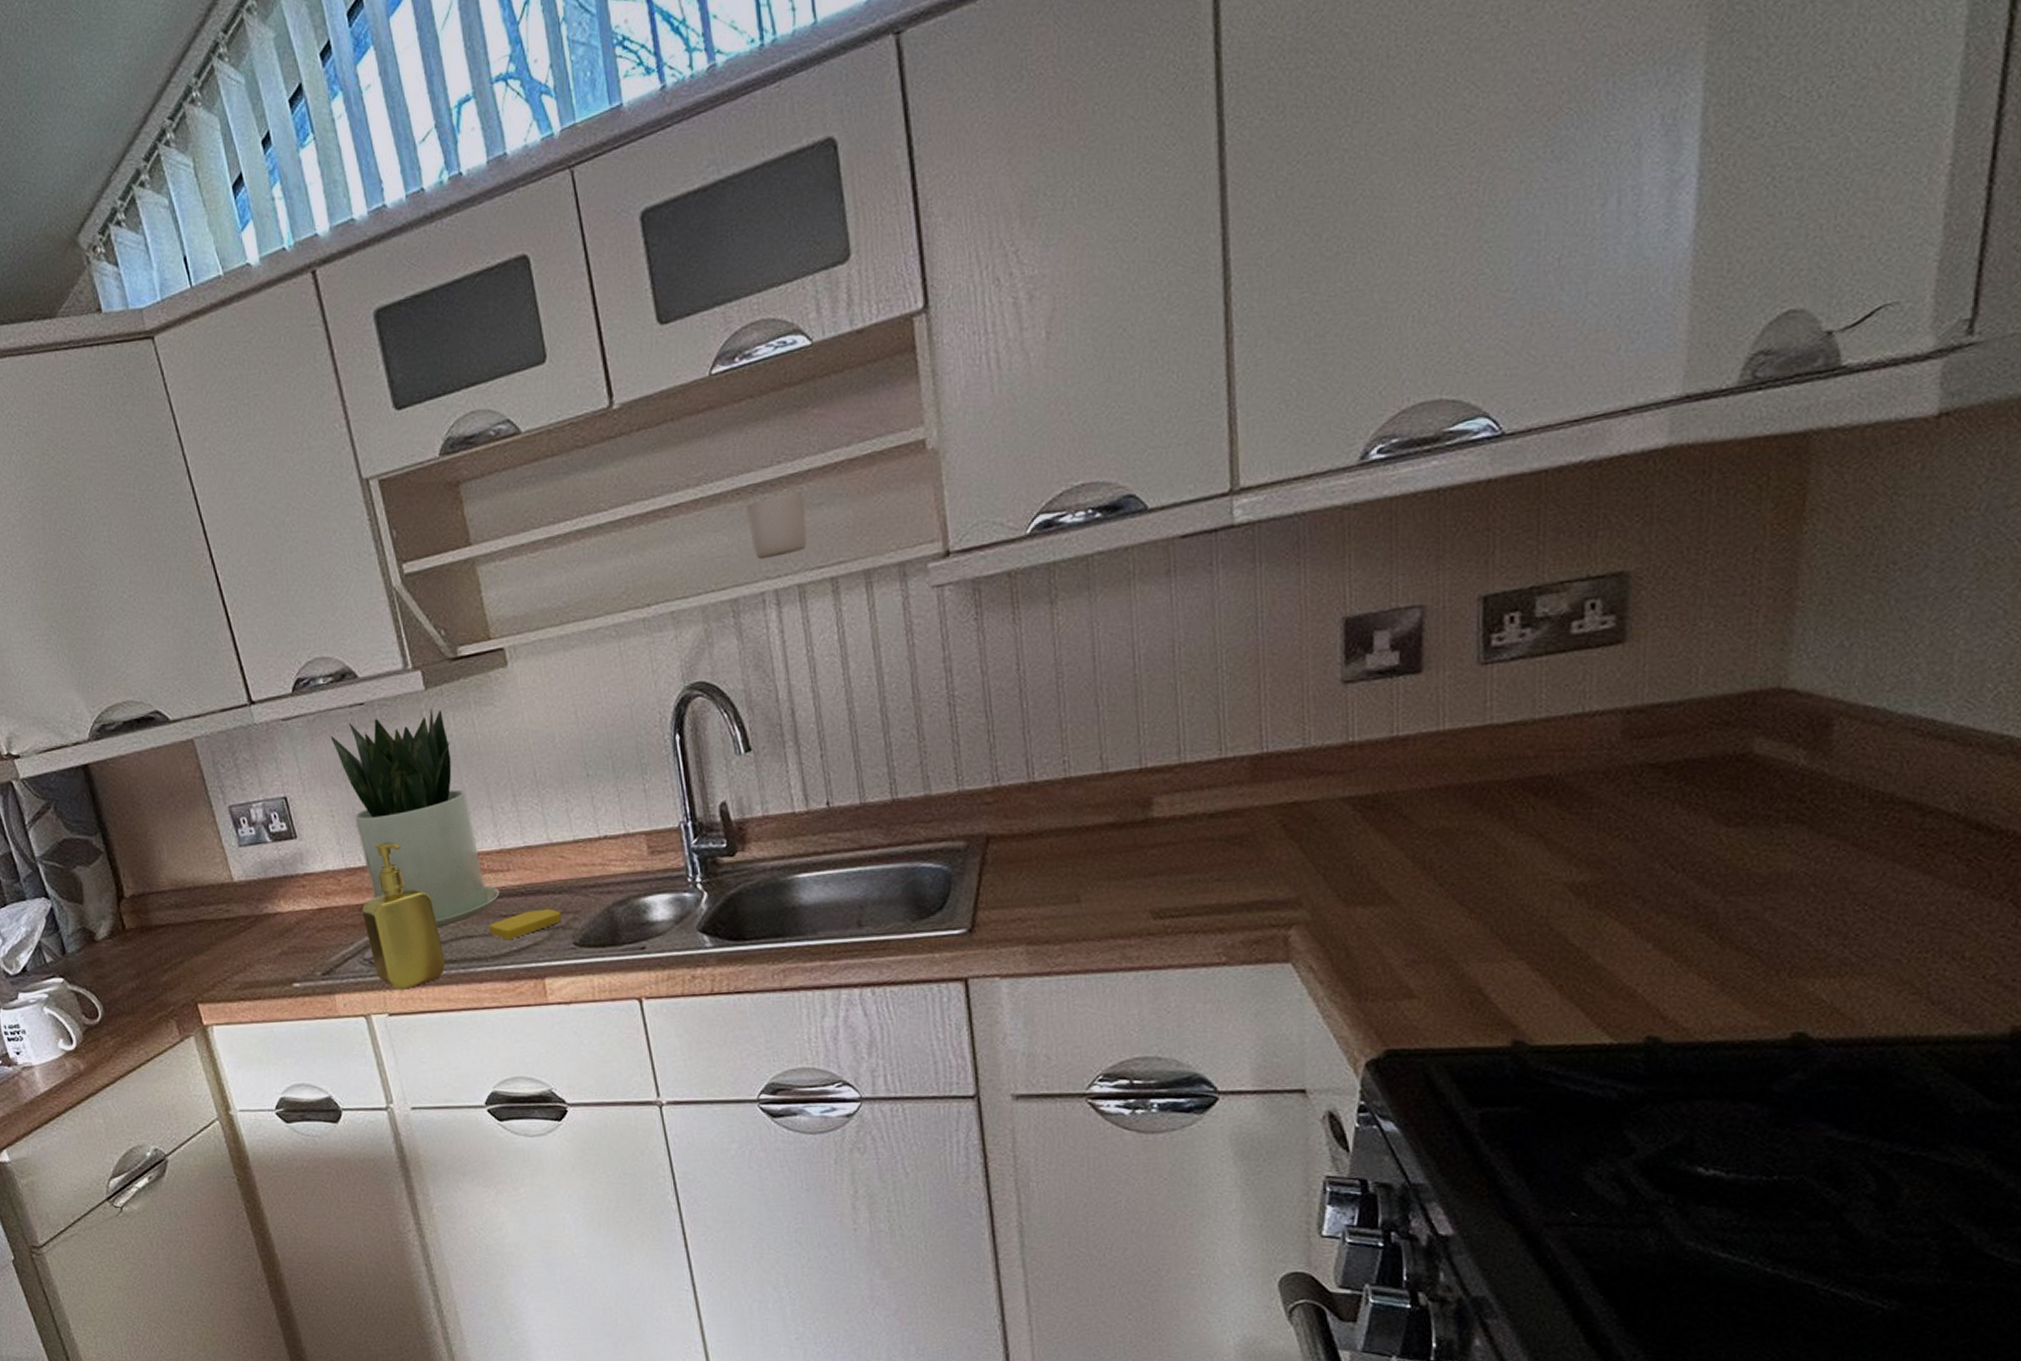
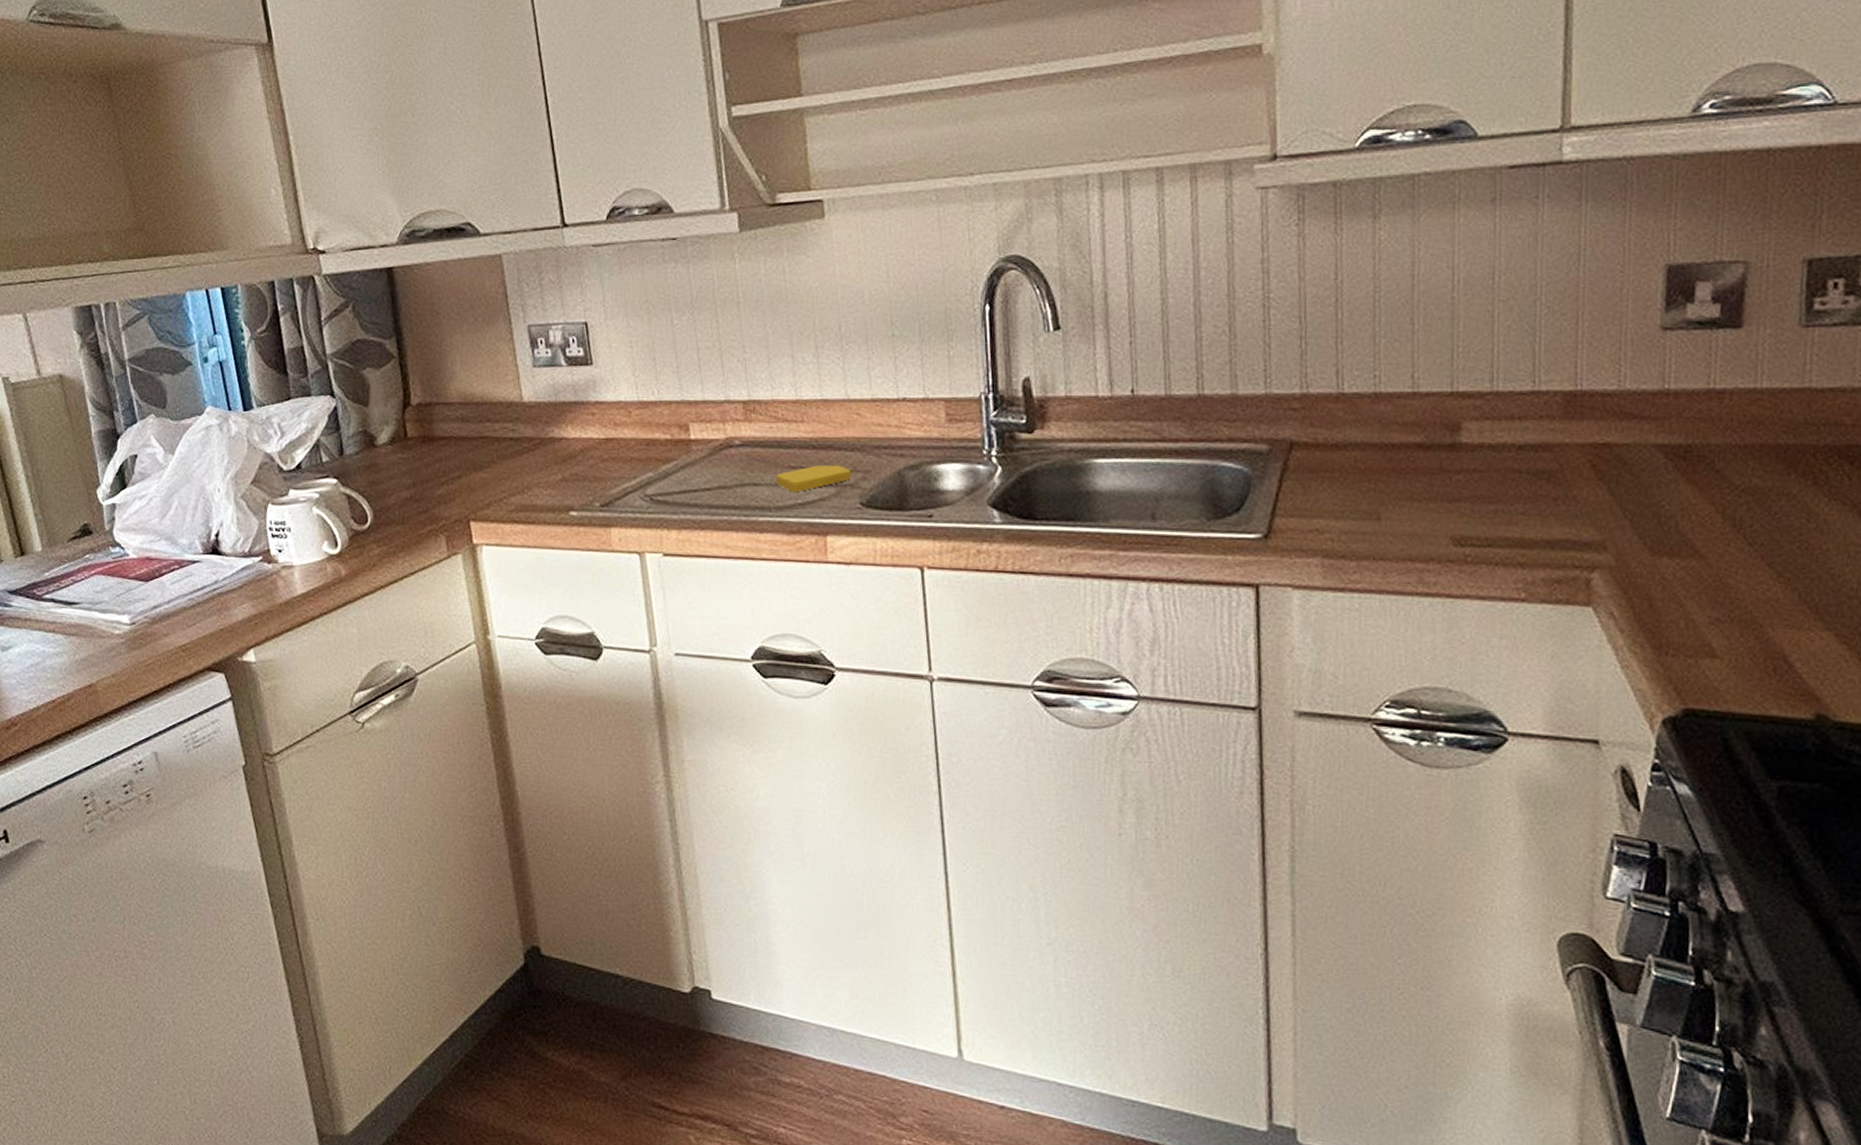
planter: present [330,708,500,928] -> none [639,251,791,472]
soap dispenser: present [361,841,446,990] -> none [649,378,728,531]
cup: present [746,492,807,560] -> none [1078,81,1137,142]

